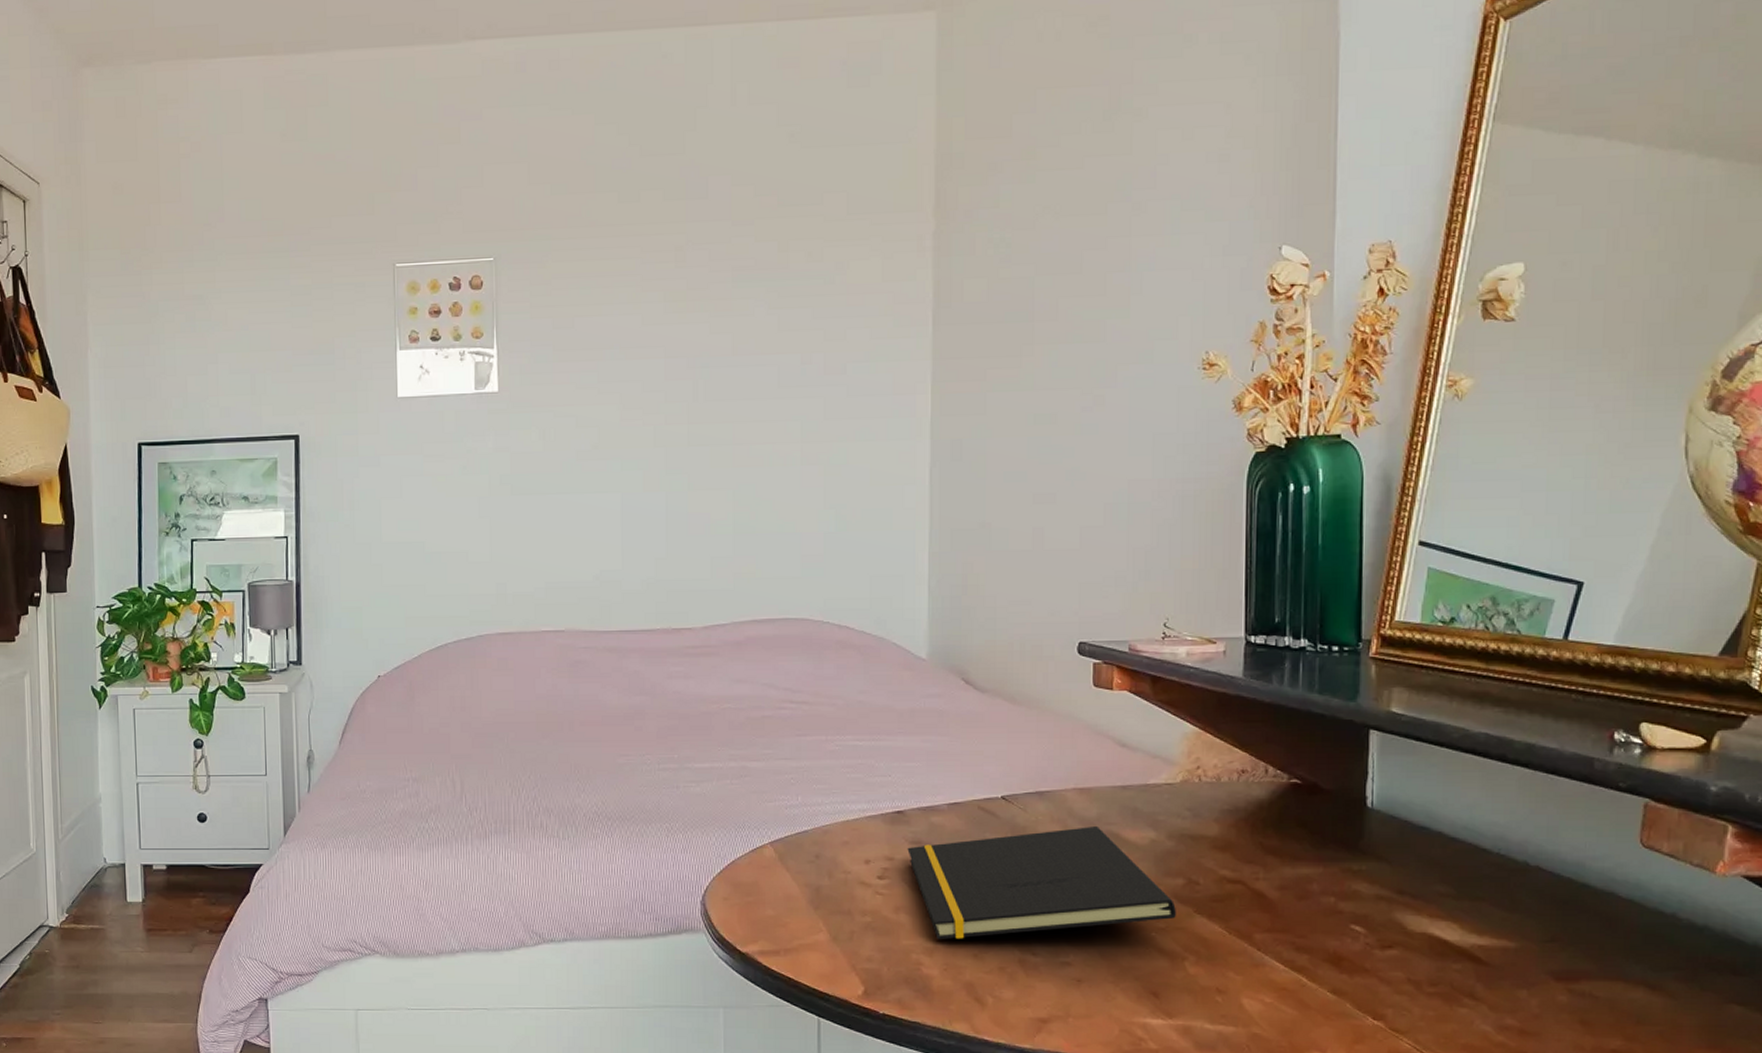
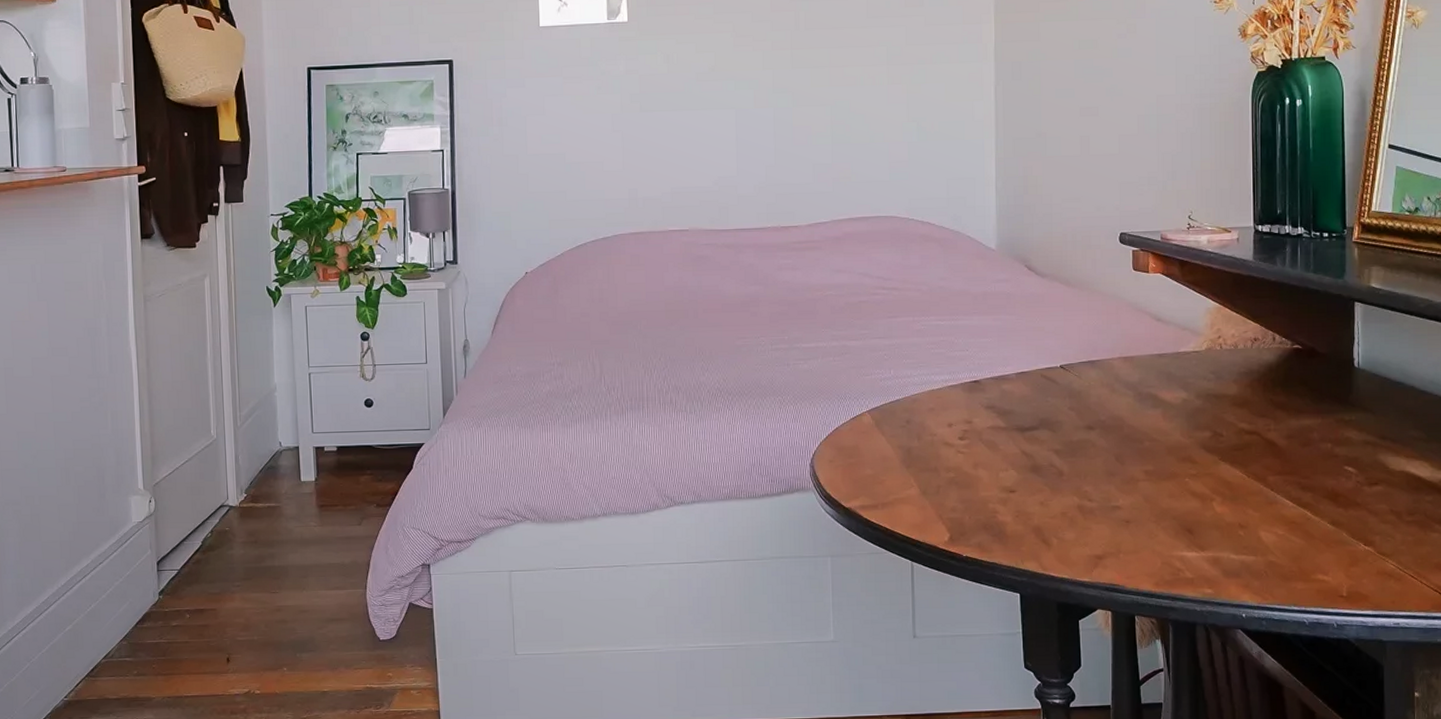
notepad: present [907,827,1176,940] -> none [983,389,1205,491]

